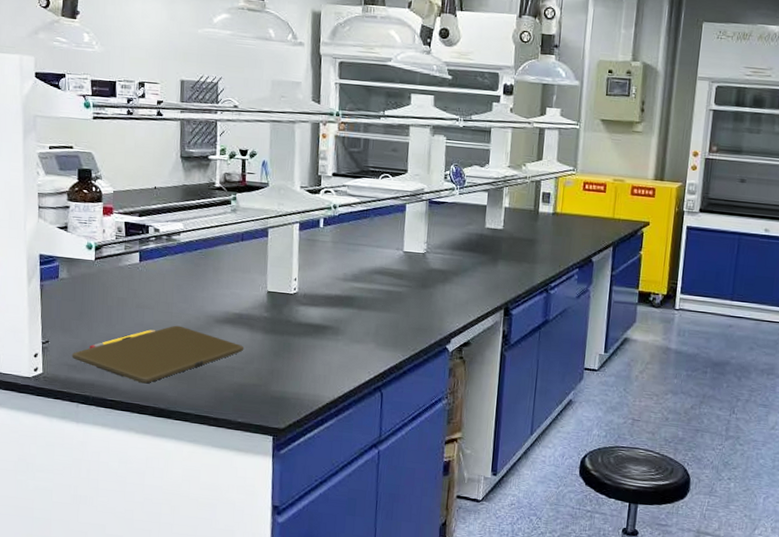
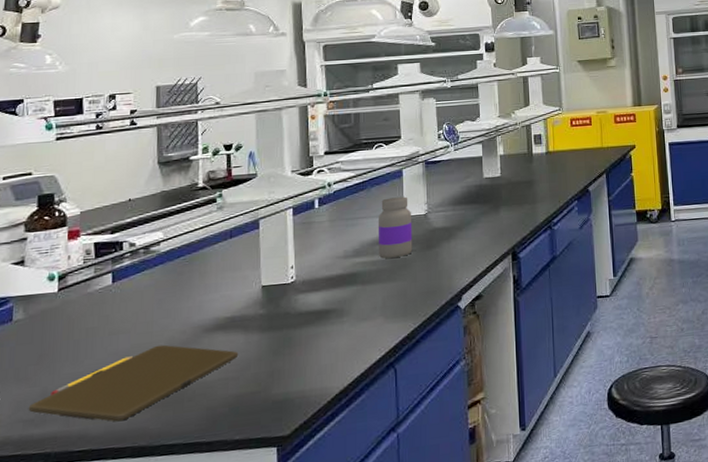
jar: none [376,230,411,290] -> present [377,196,413,259]

